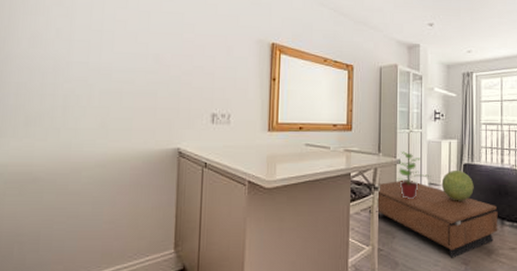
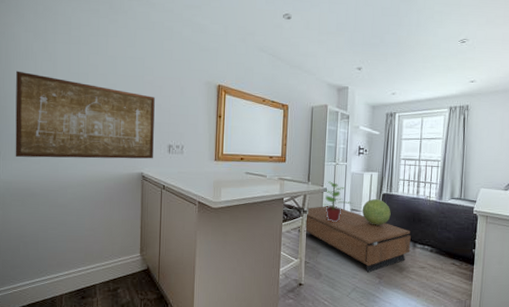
wall art: none [14,28,196,134] -> present [15,70,155,159]

